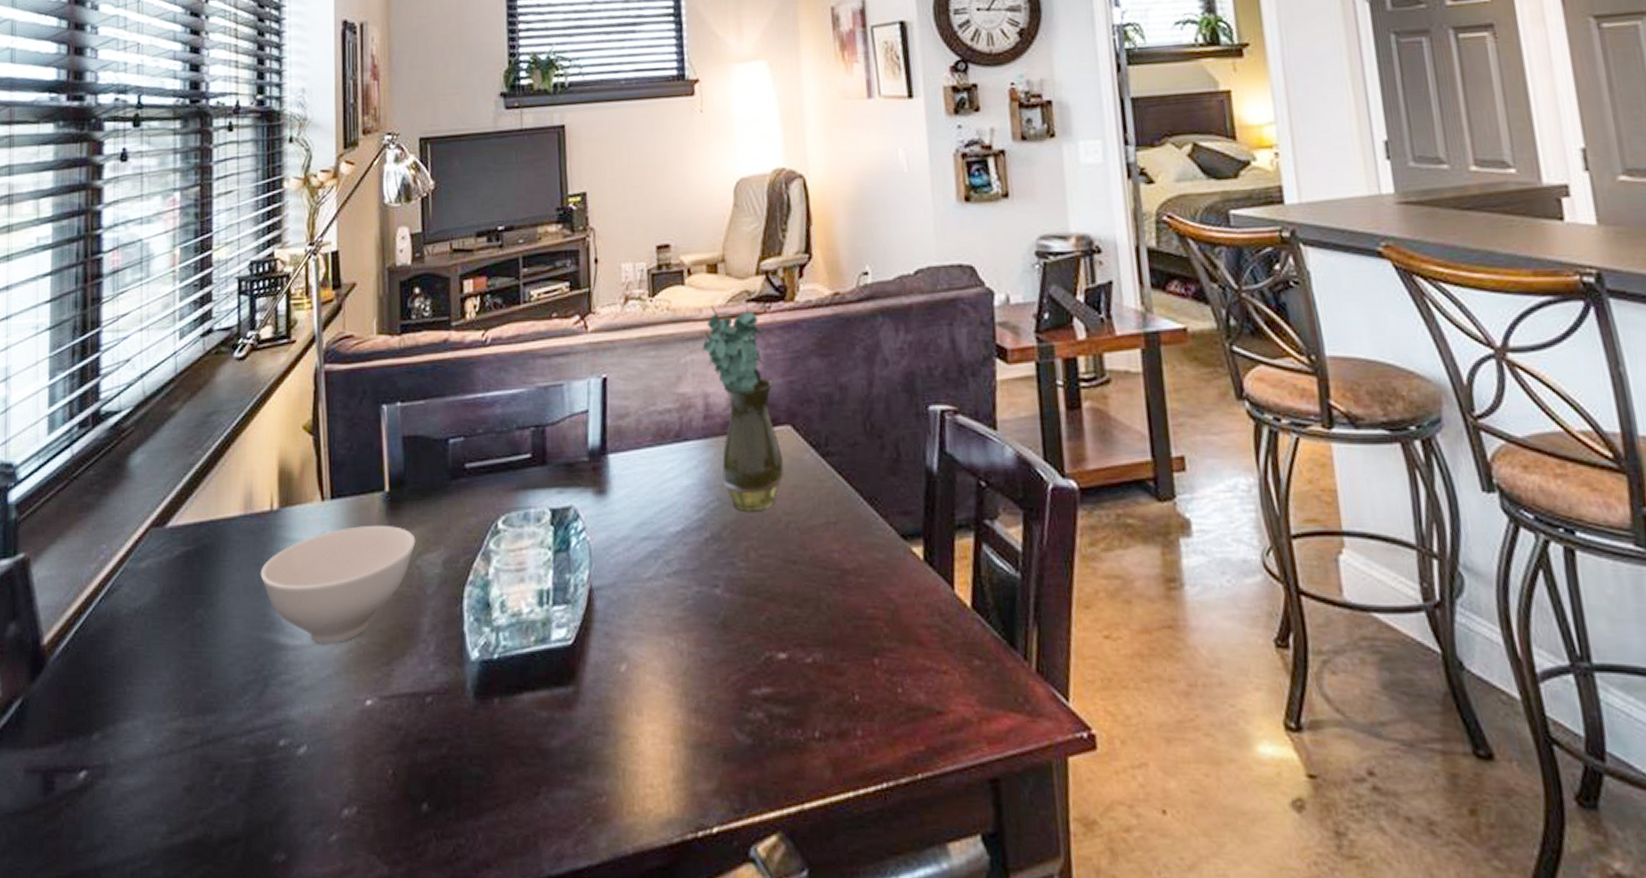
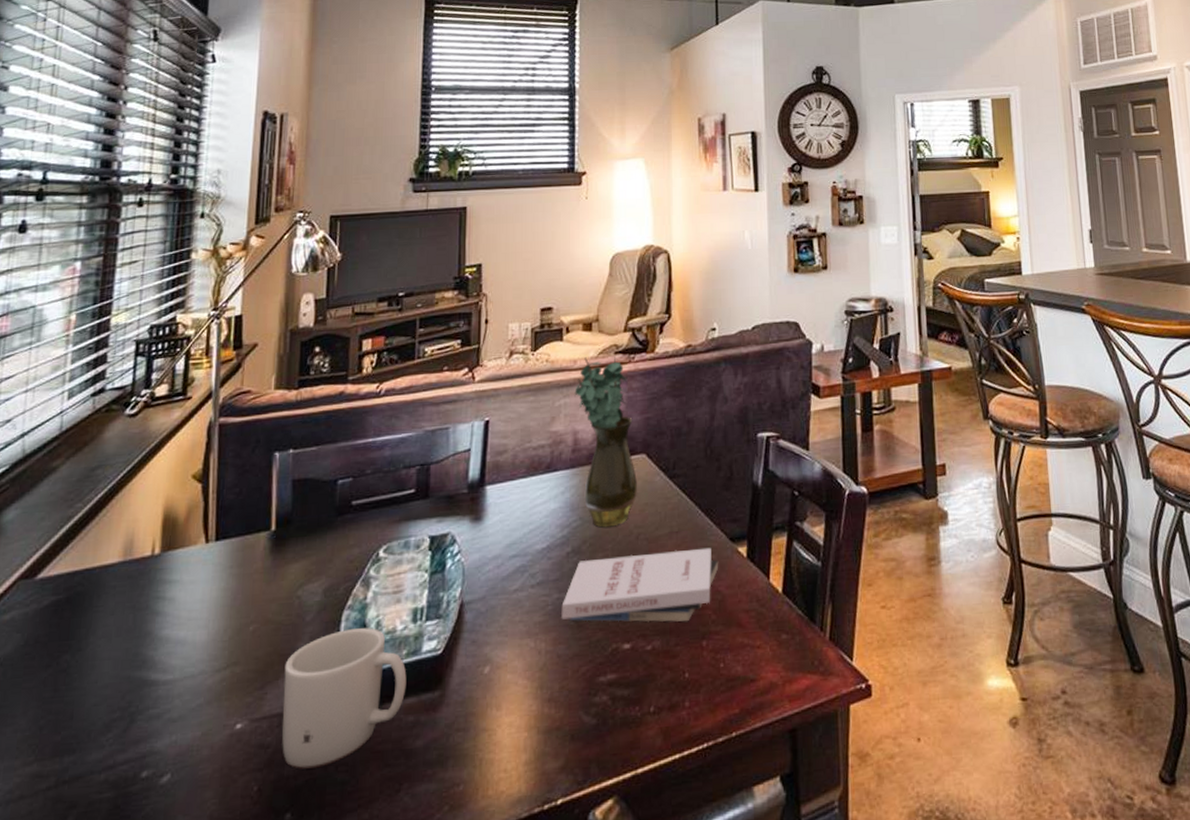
bowl: present [260,525,416,644] -> none [135,561,298,676]
mug: none [409,606,537,758] -> present [281,627,407,769]
books: none [703,544,890,634] -> present [561,547,719,622]

